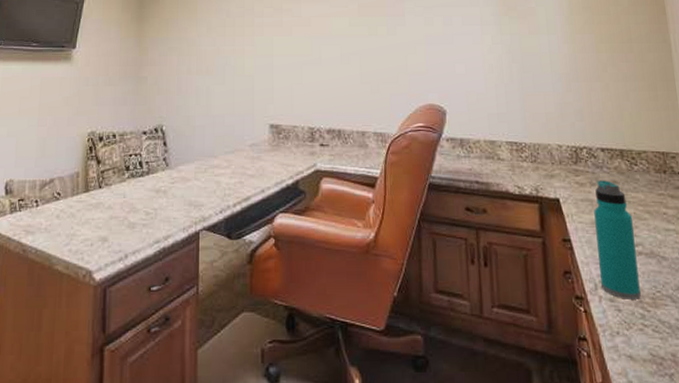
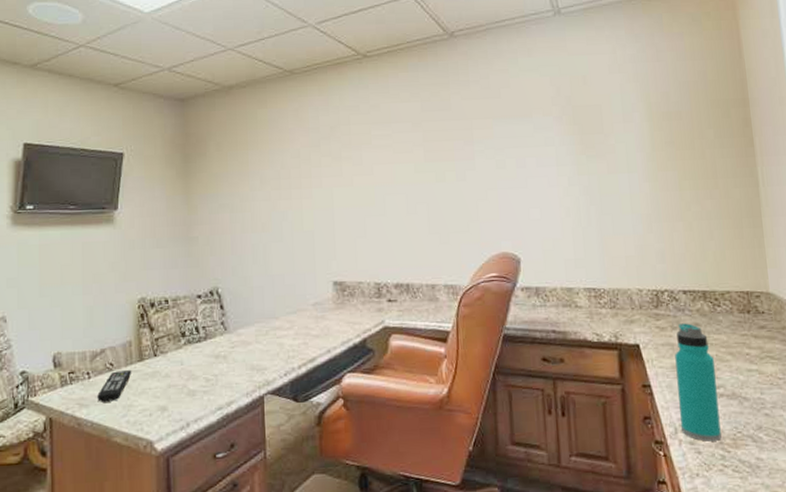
remote control: none [43,200,78,230] -> present [97,370,132,402]

